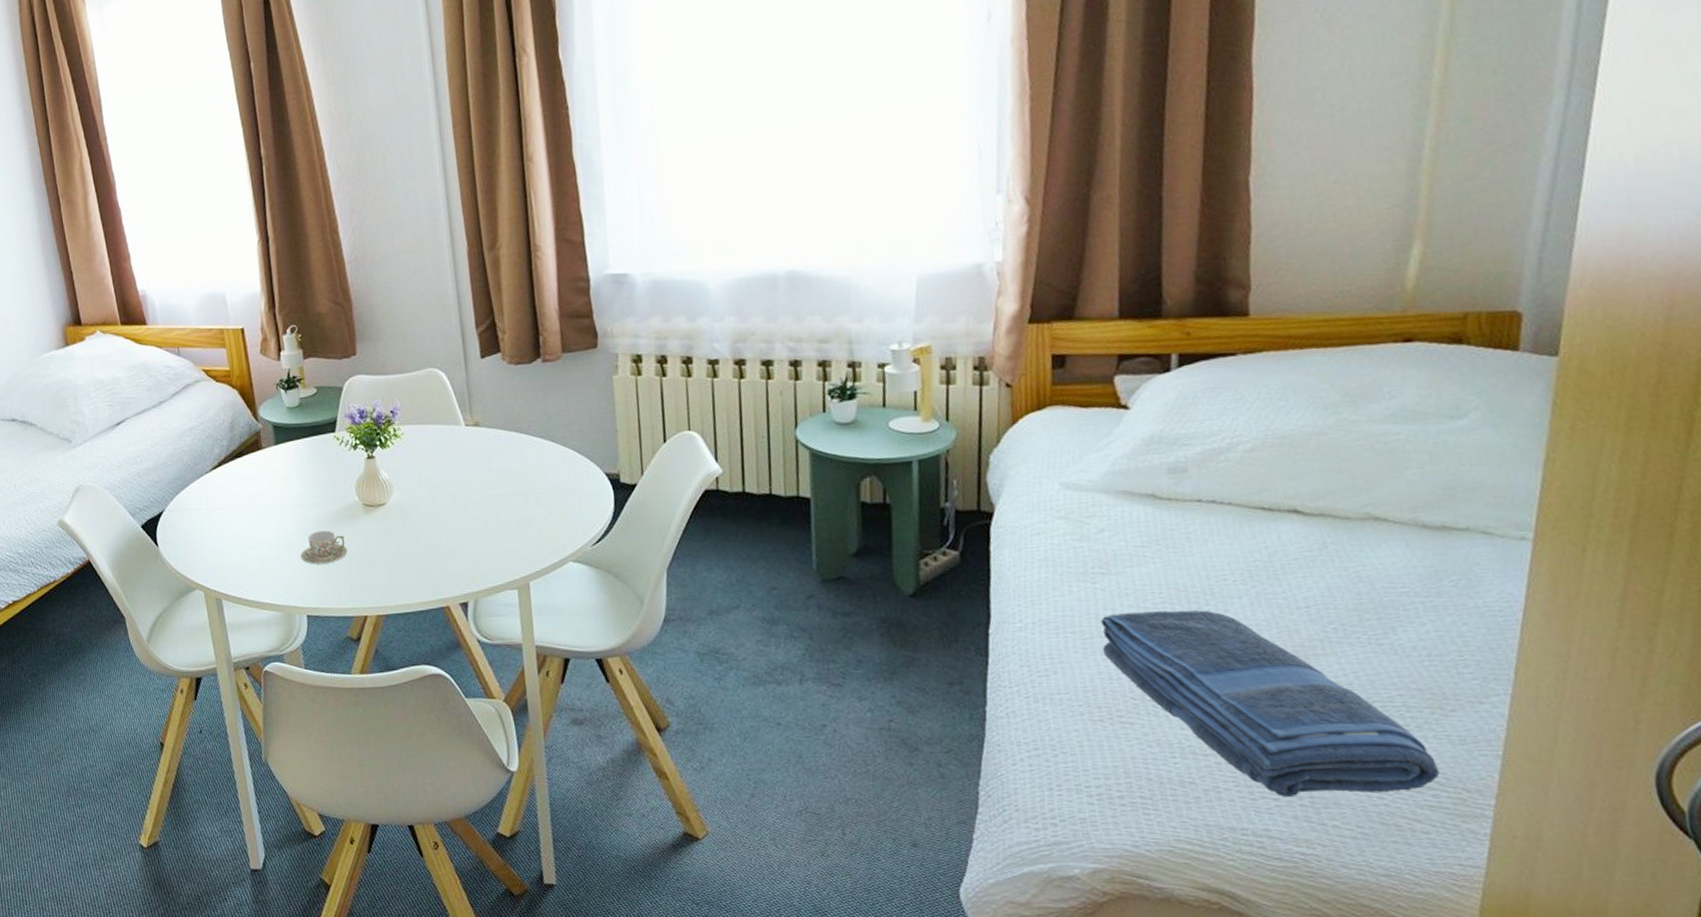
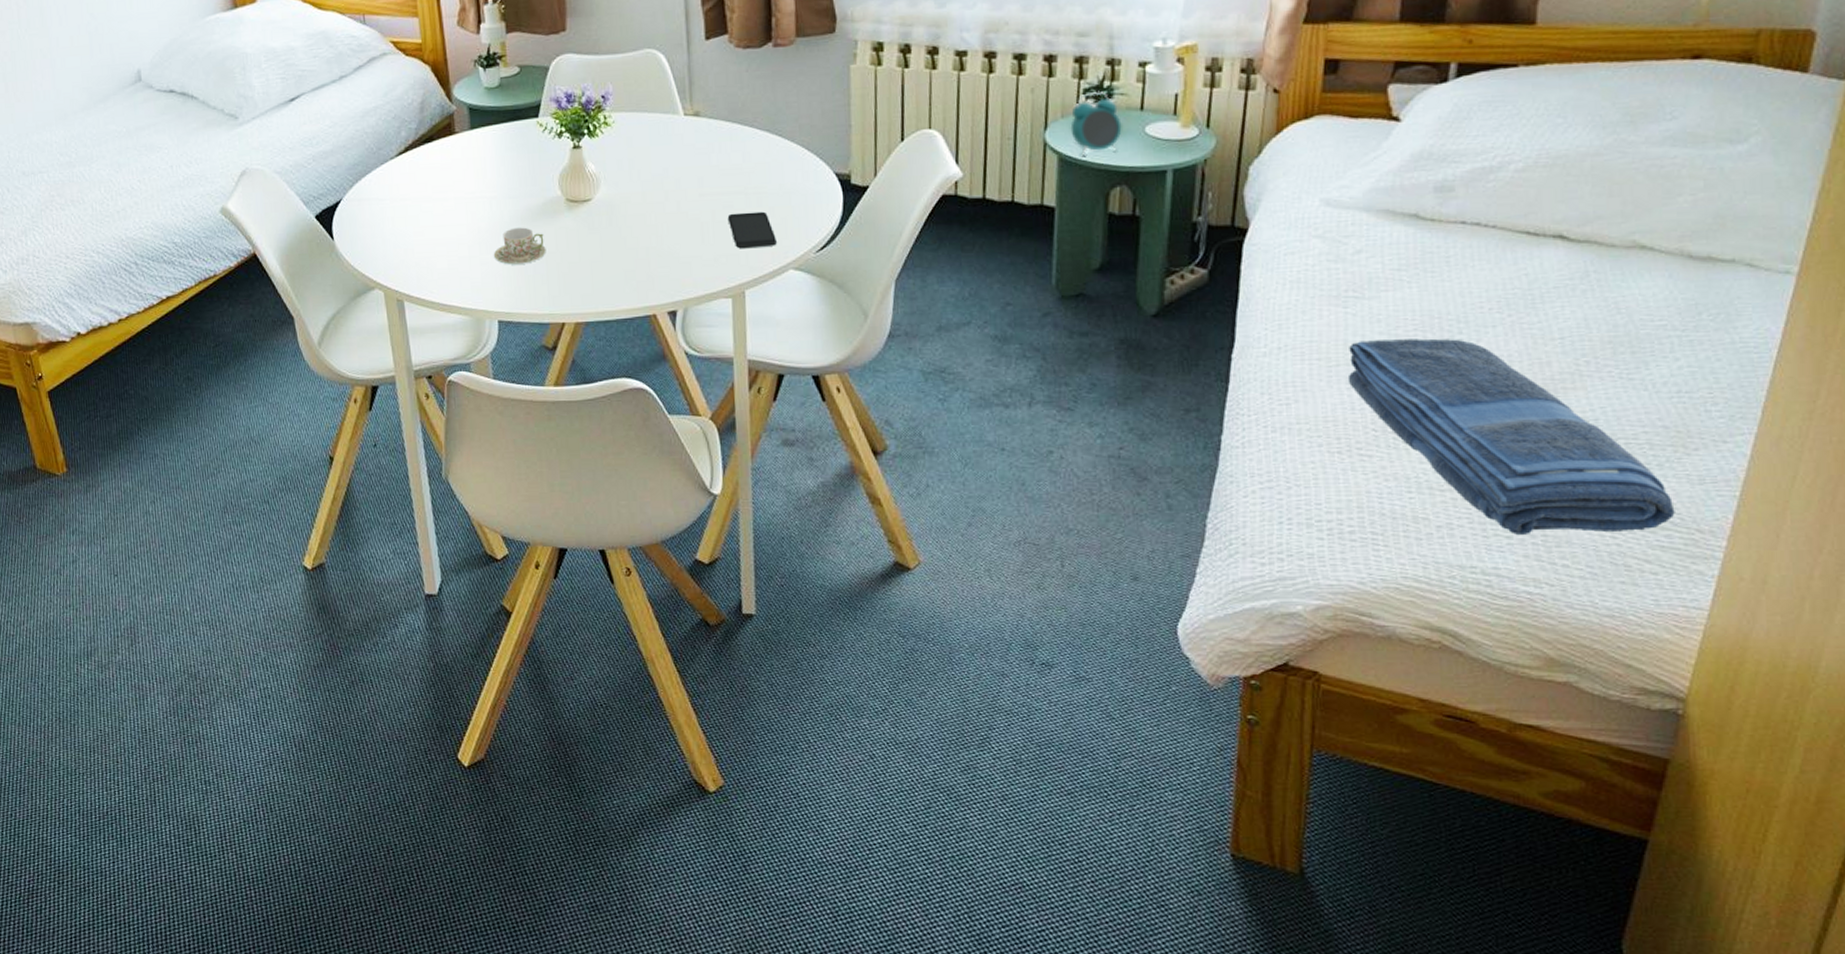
mobile phone: none [509,510,556,544] -> present [727,211,777,248]
alarm clock: none [818,392,867,451] -> present [1070,92,1122,156]

